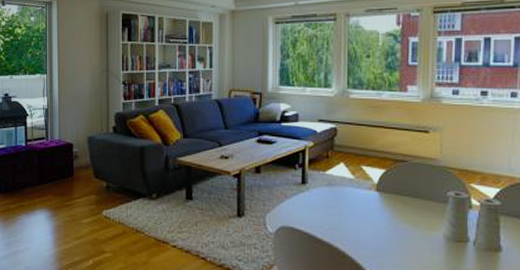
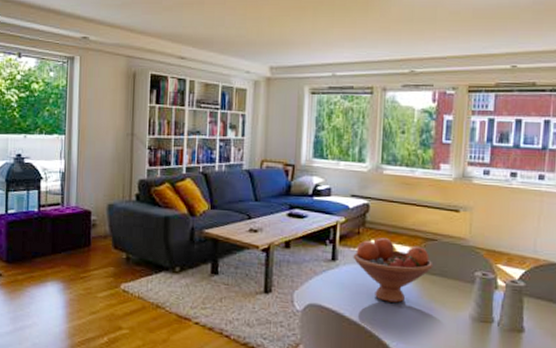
fruit bowl: none [322,161,404,224] -> present [353,238,434,303]

